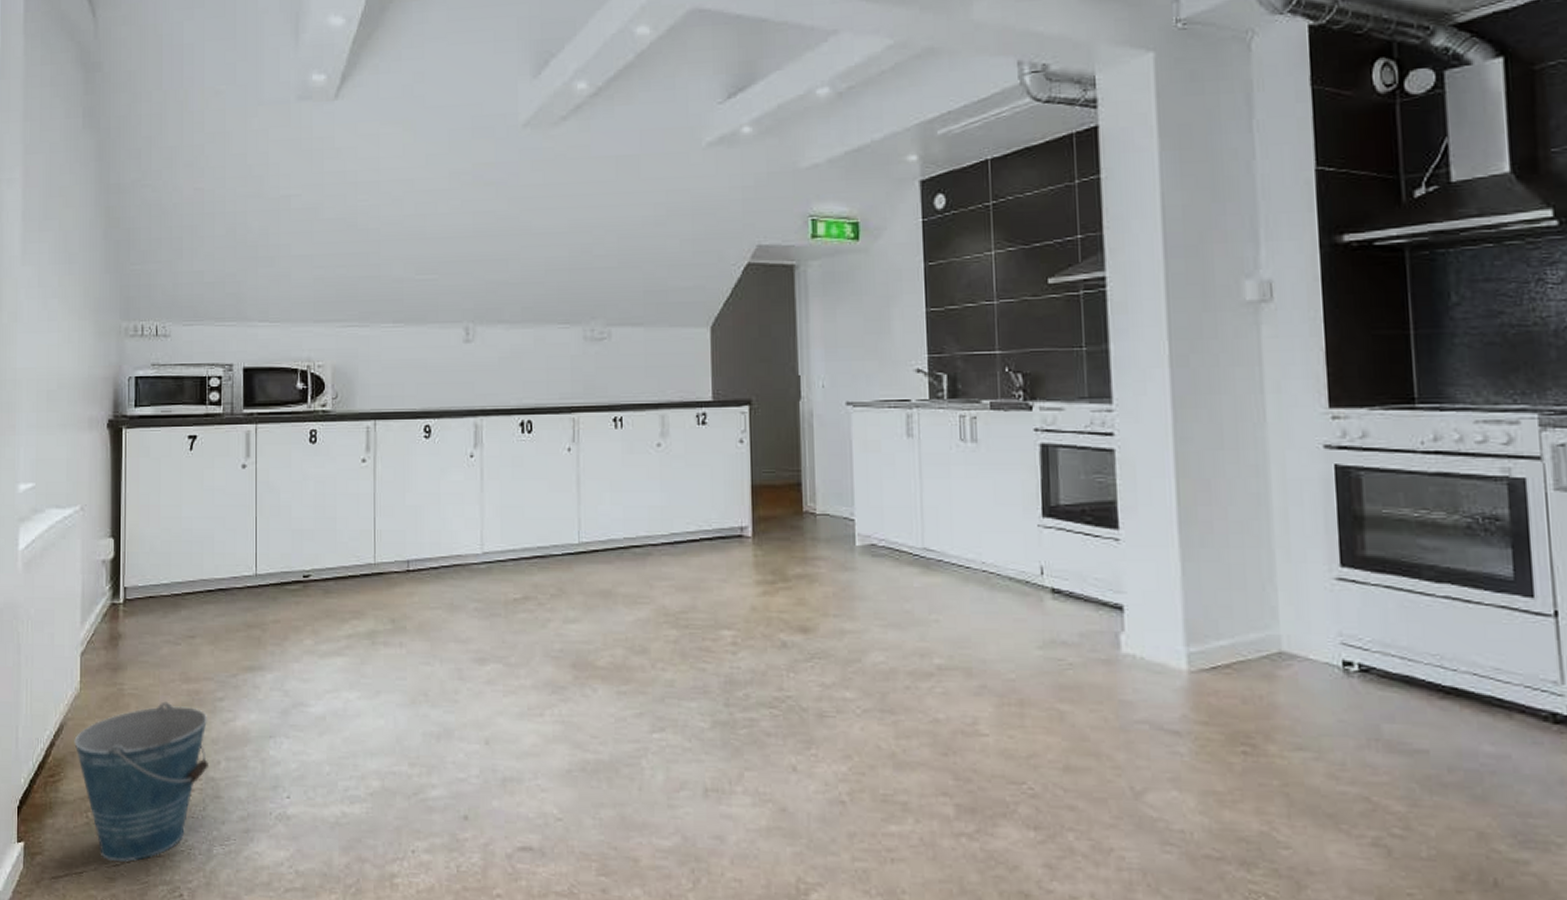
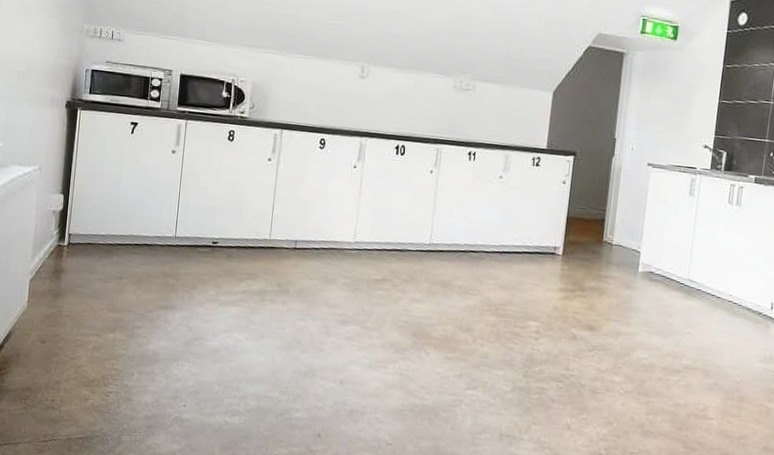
bucket: present [74,701,208,863] -> none [19,324,127,440]

